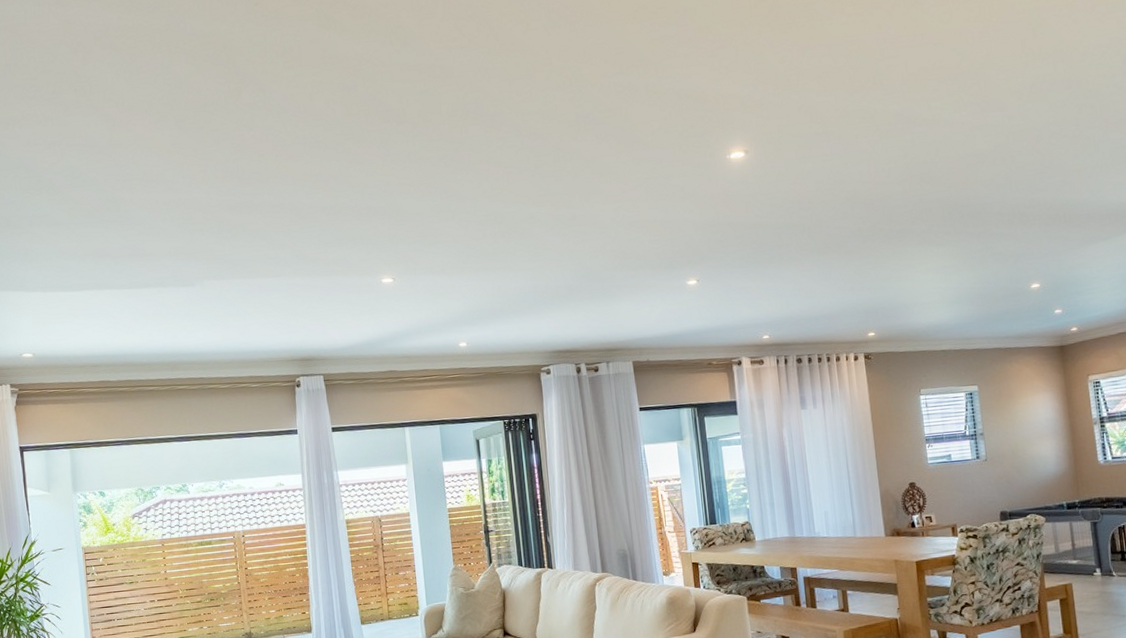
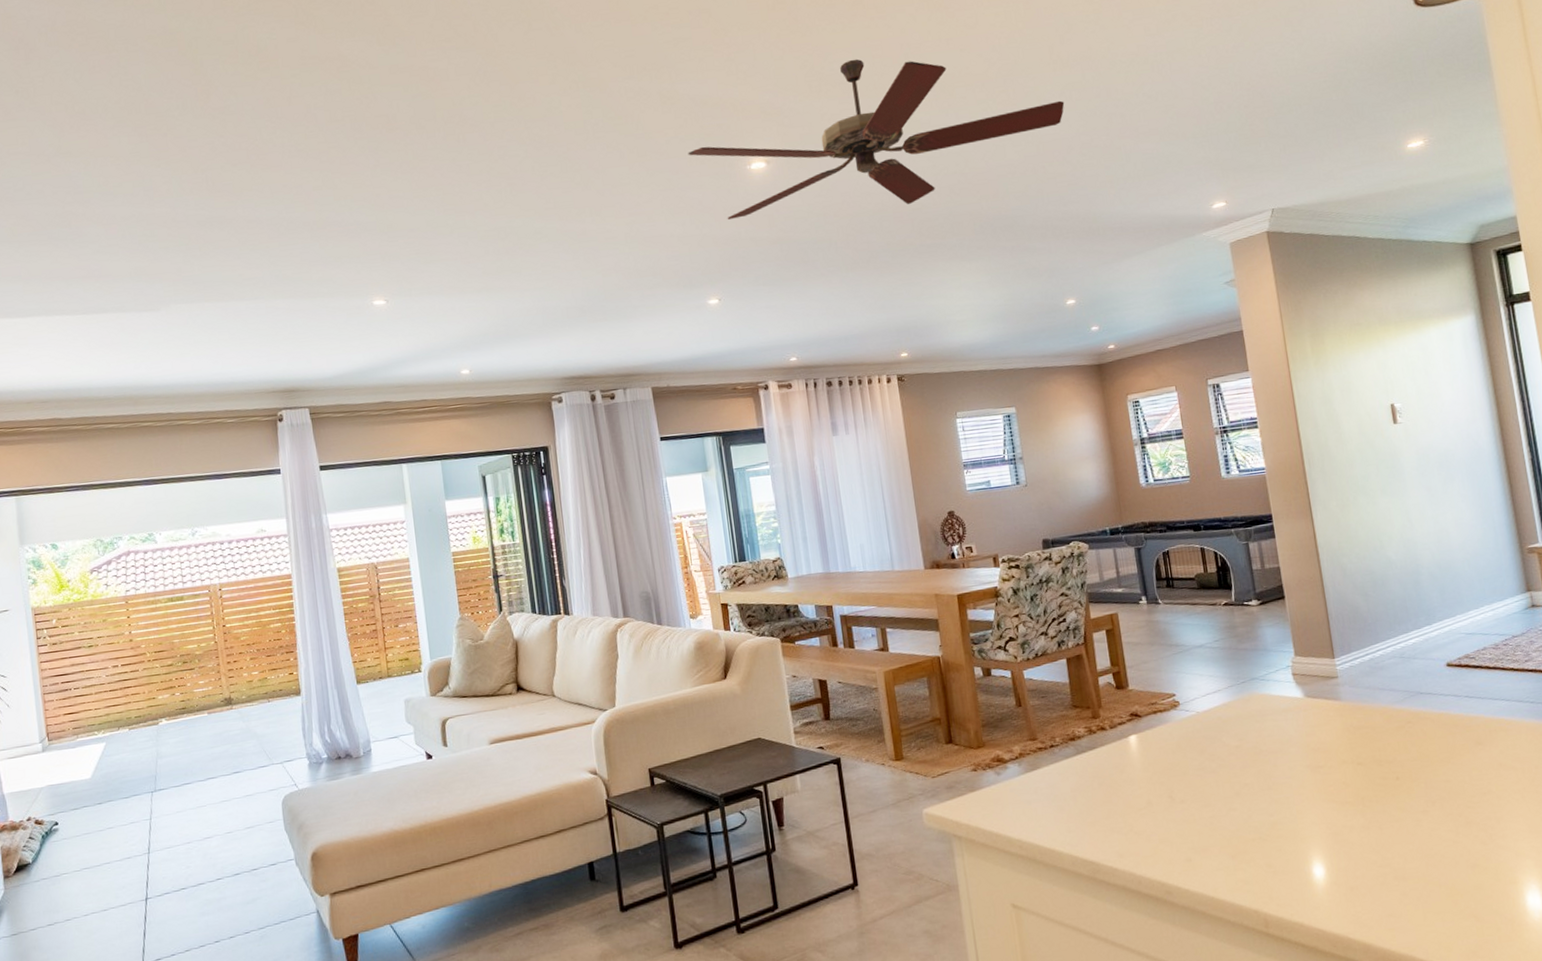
ceiling fan: none [671,53,1035,206] -> present [688,59,1065,220]

